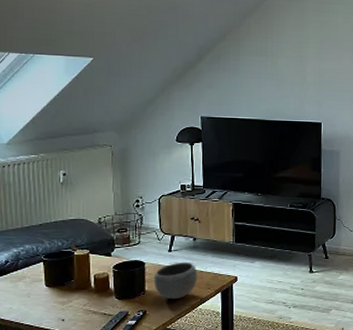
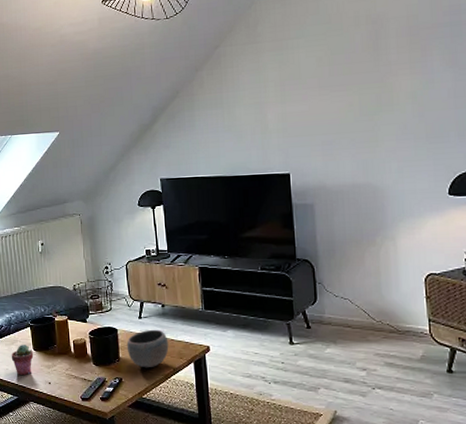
potted succulent: none [17,281,46,314] -> present [11,345,34,376]

